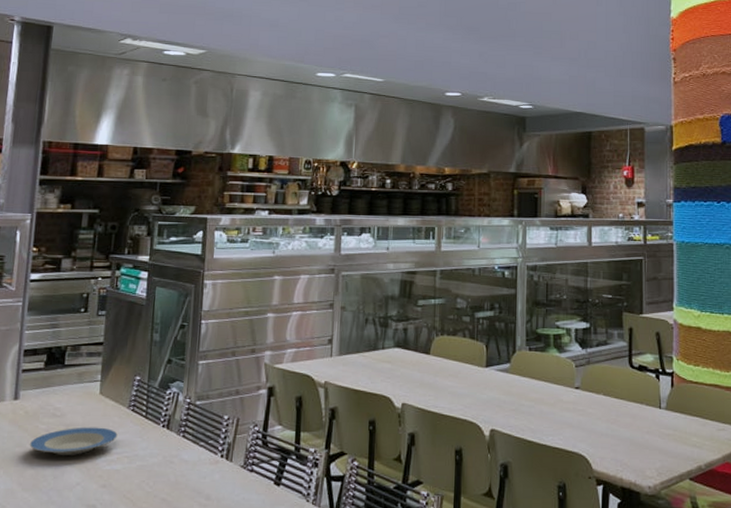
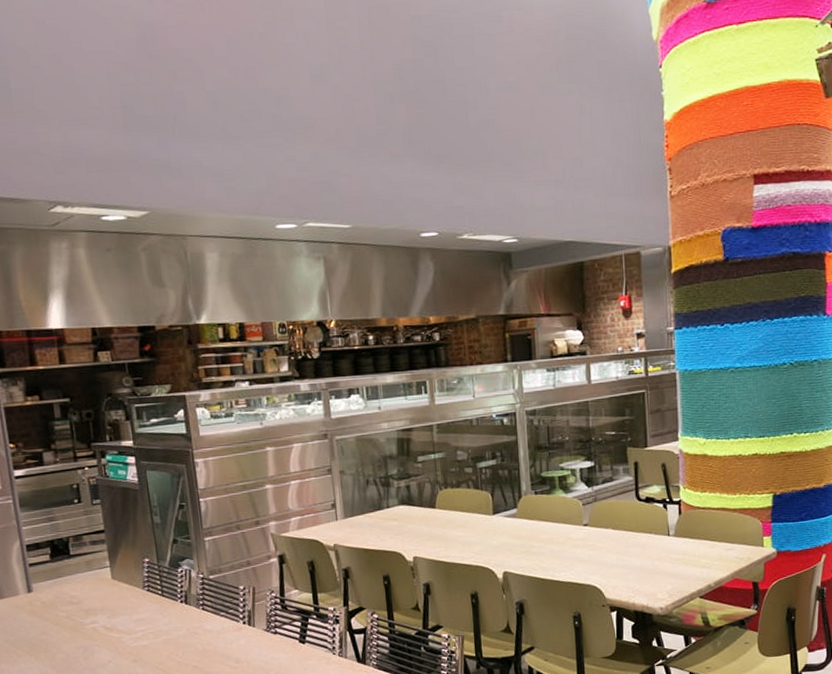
plate: present [29,427,118,455] -> none [53,609,138,638]

